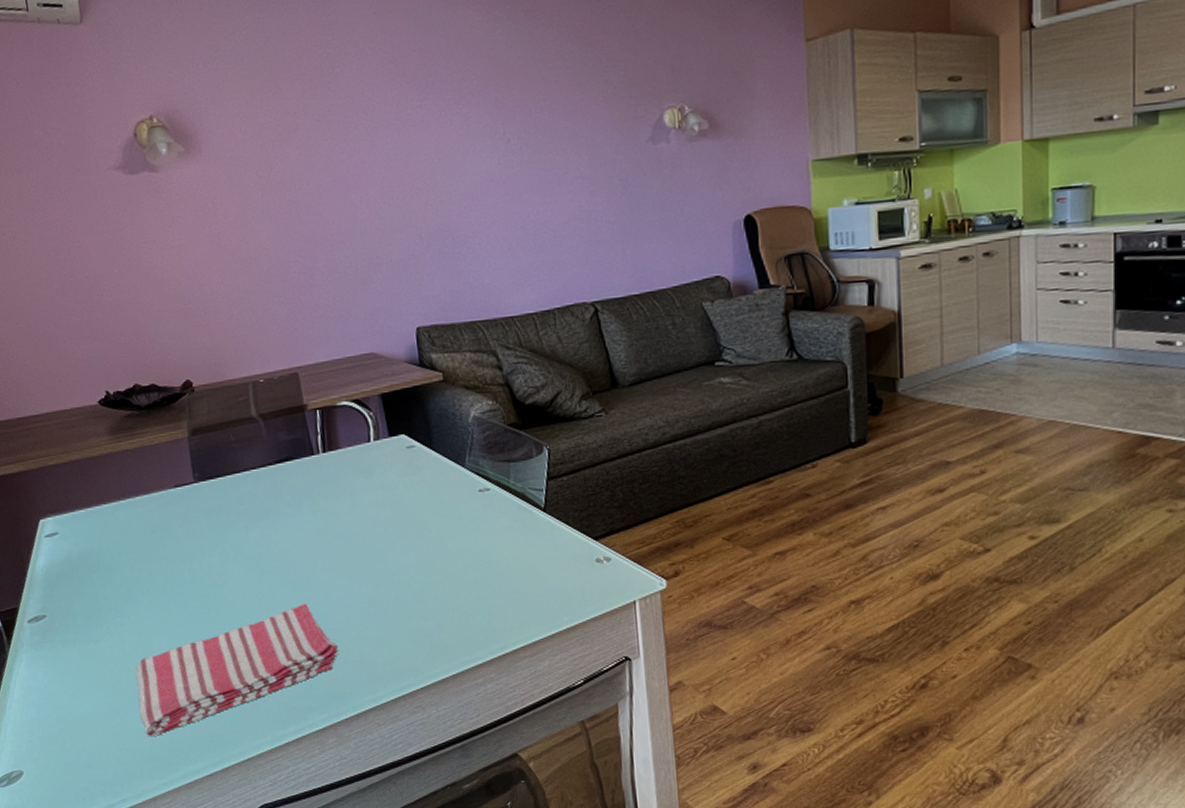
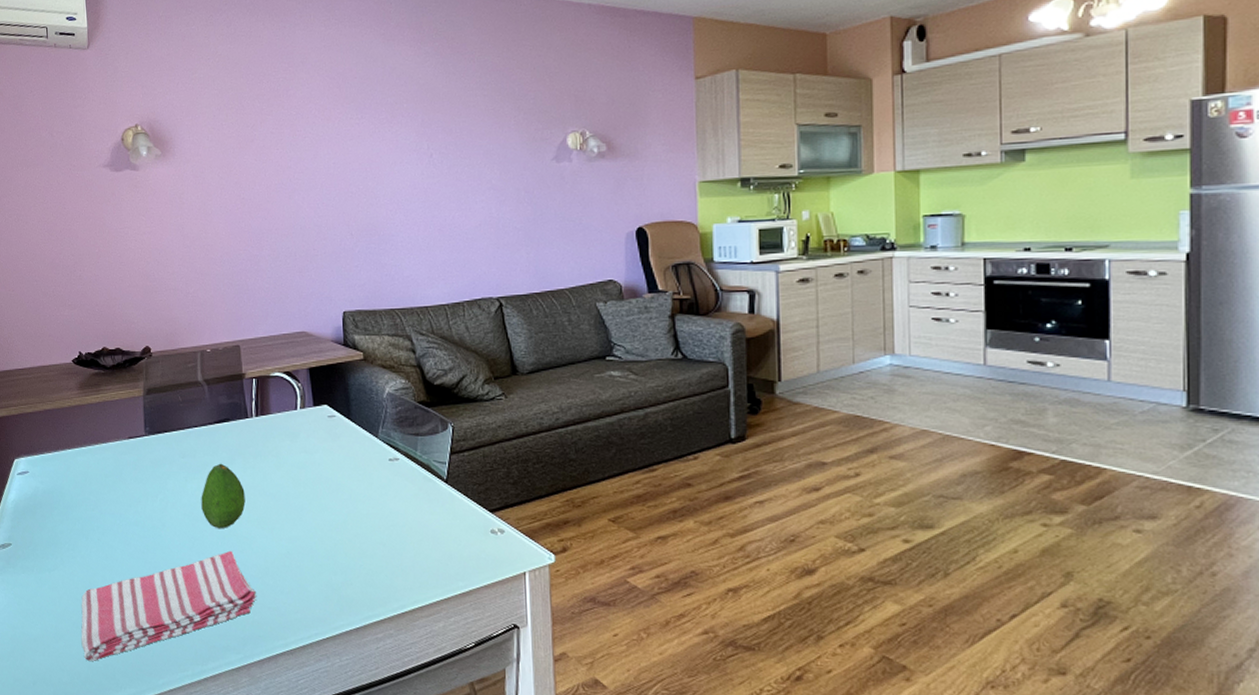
fruit: none [266,507,318,581] -> present [201,463,246,529]

